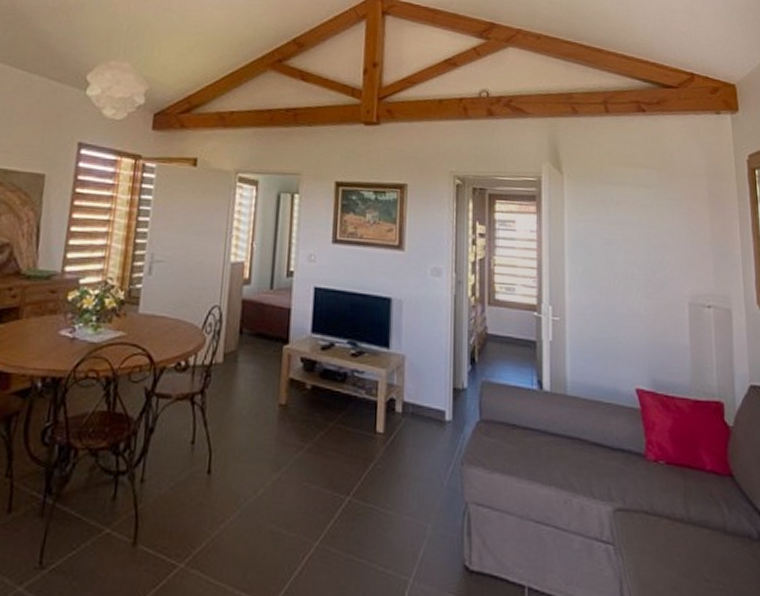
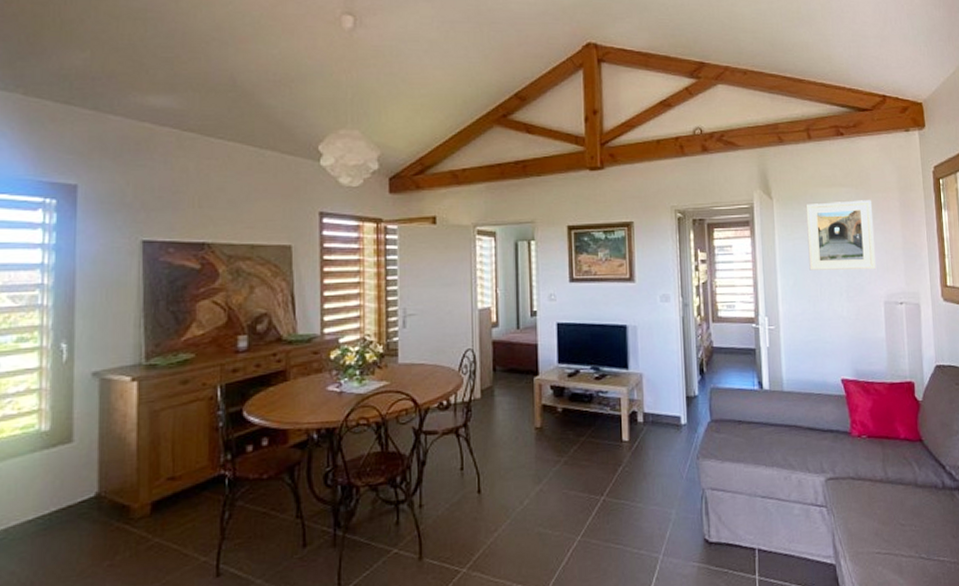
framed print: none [600,183,679,265] -> present [806,200,876,271]

